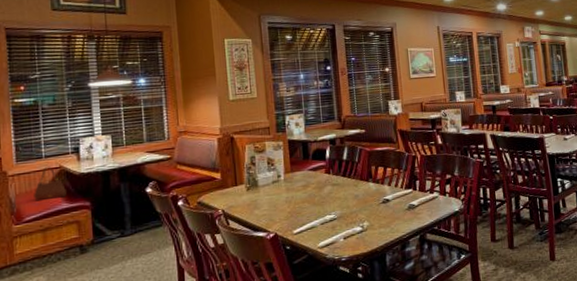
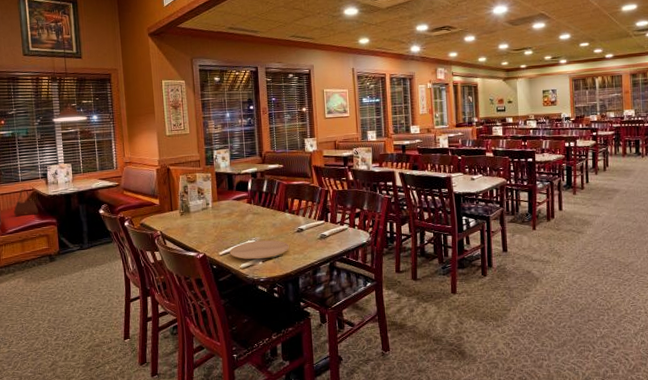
plate: none [305,213,375,237] -> present [229,240,290,260]

